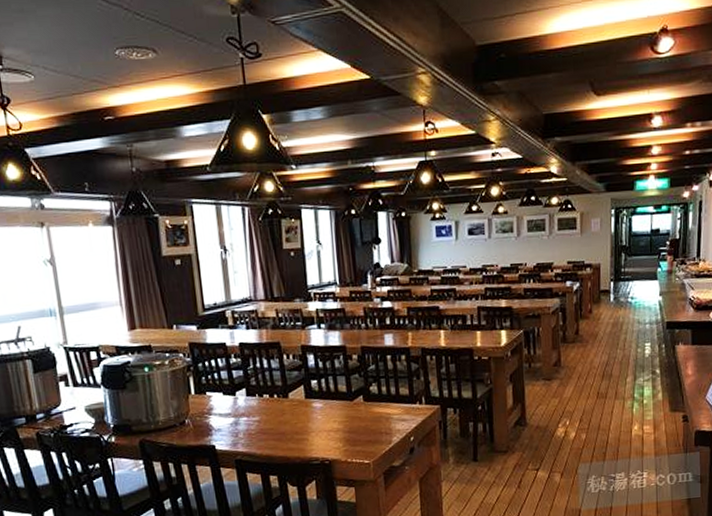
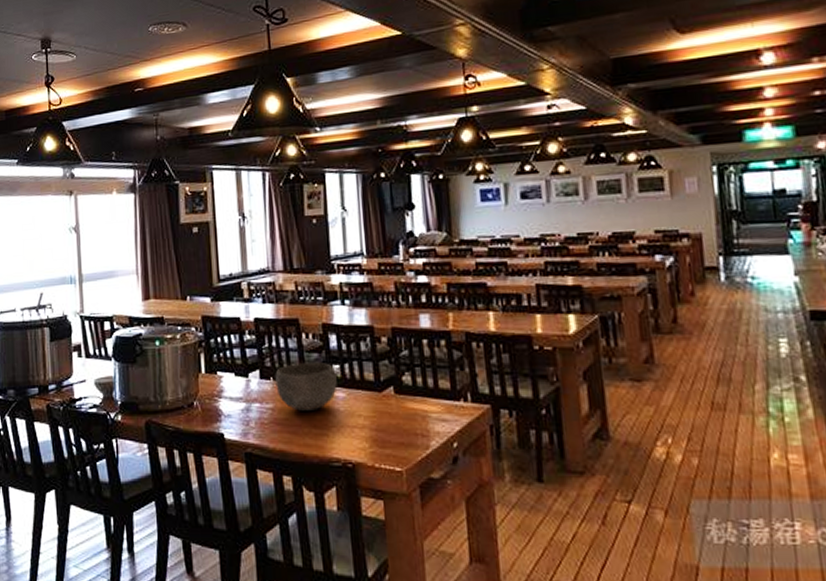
bowl: none [260,379,315,421] -> present [275,362,337,411]

